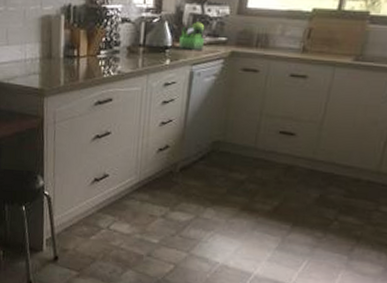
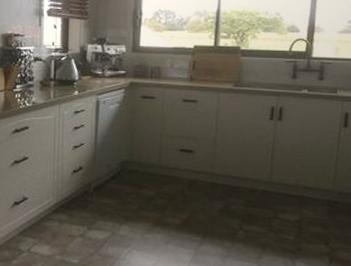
plant: present [179,22,204,51] -> none [85,59,106,83]

